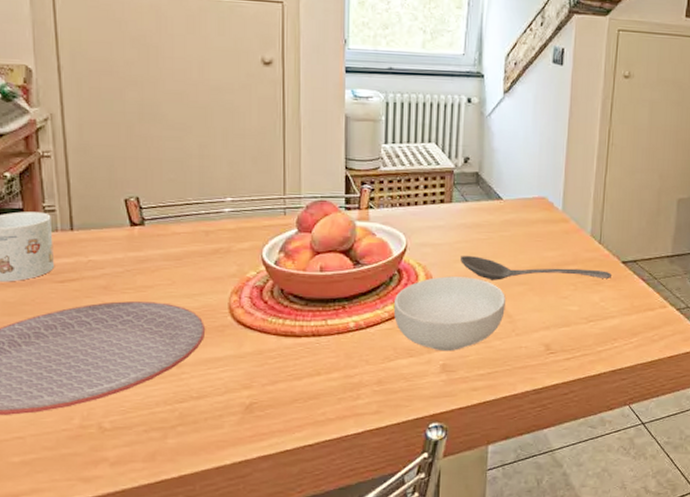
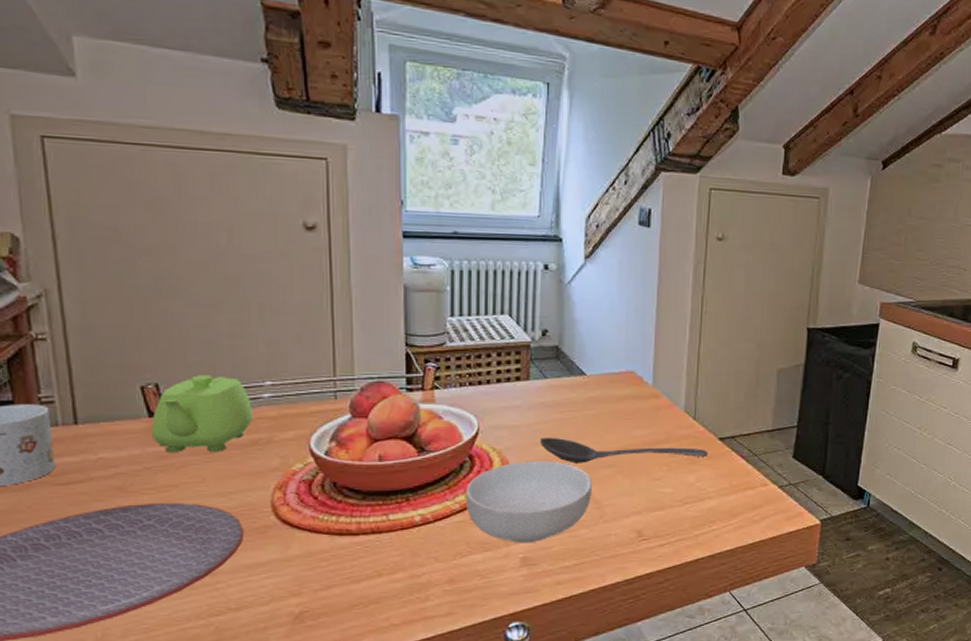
teapot: none [132,190,216,259] -> present [151,375,254,454]

